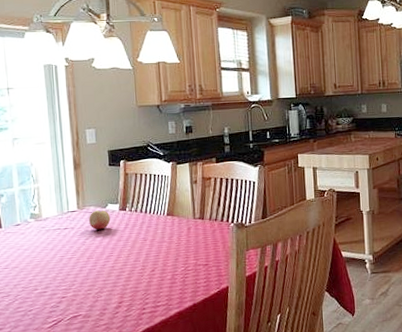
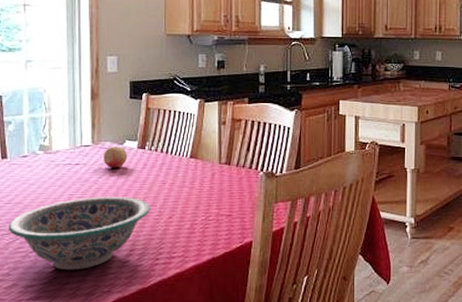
decorative bowl: none [7,254,135,325] -> present [8,196,151,271]

